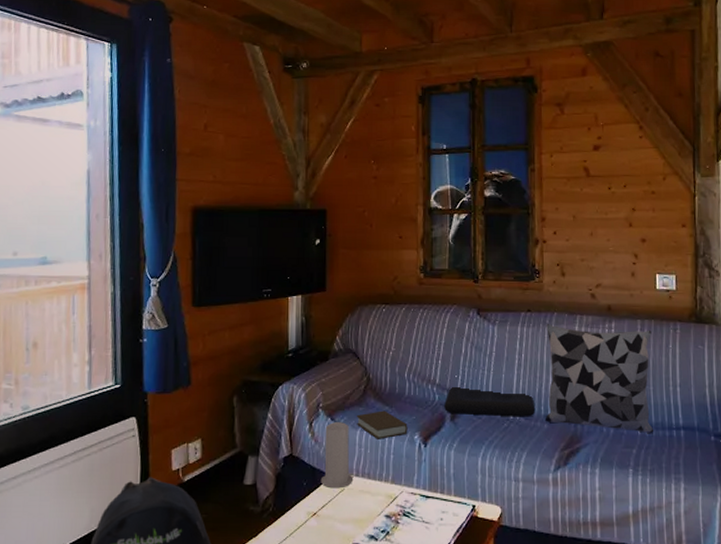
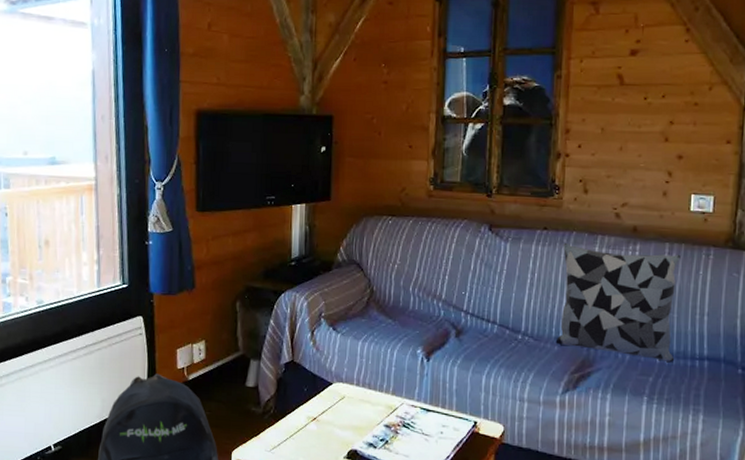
candle: present [320,422,354,489] -> none [321,332,354,396]
book: present [357,410,408,439] -> none [359,323,411,351]
cushion: present [444,386,535,417] -> none [449,302,545,338]

